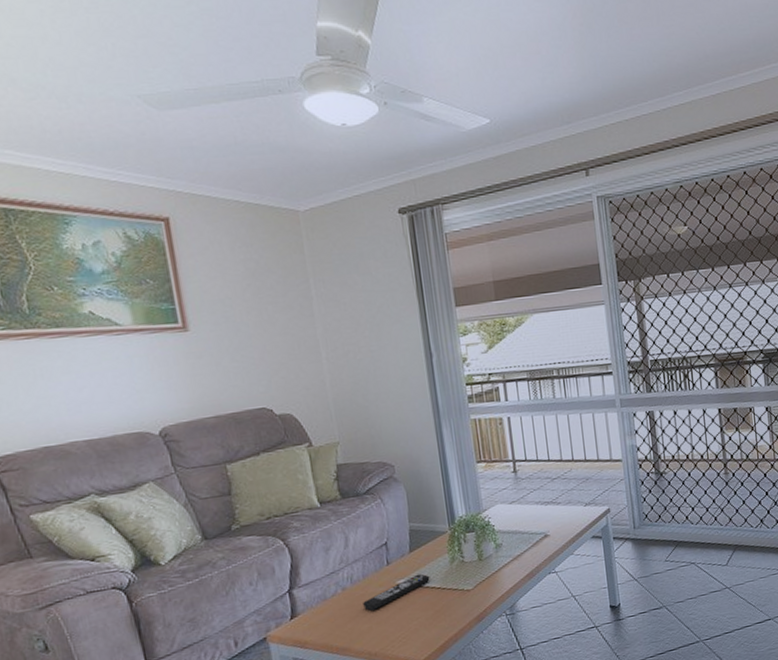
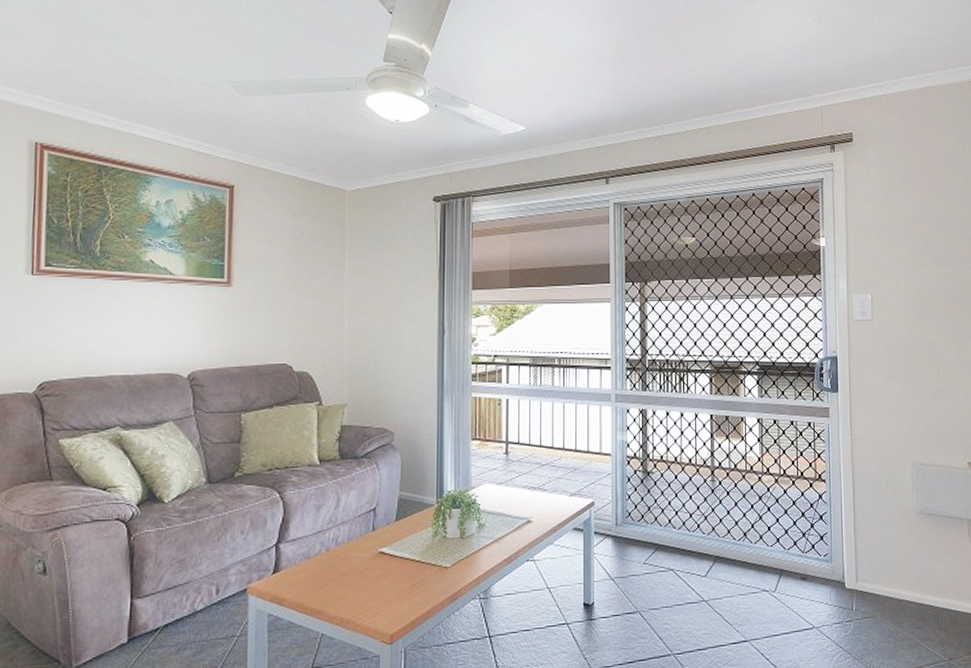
remote control: present [363,573,430,611] -> none [343,544,411,575]

